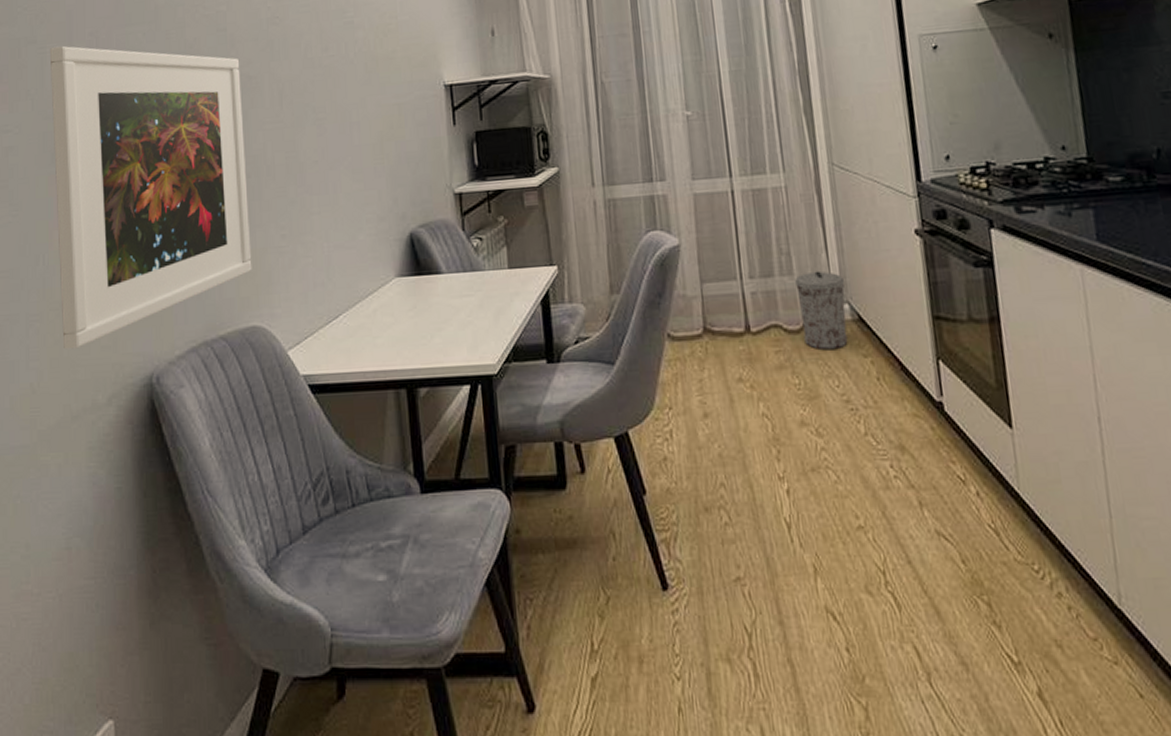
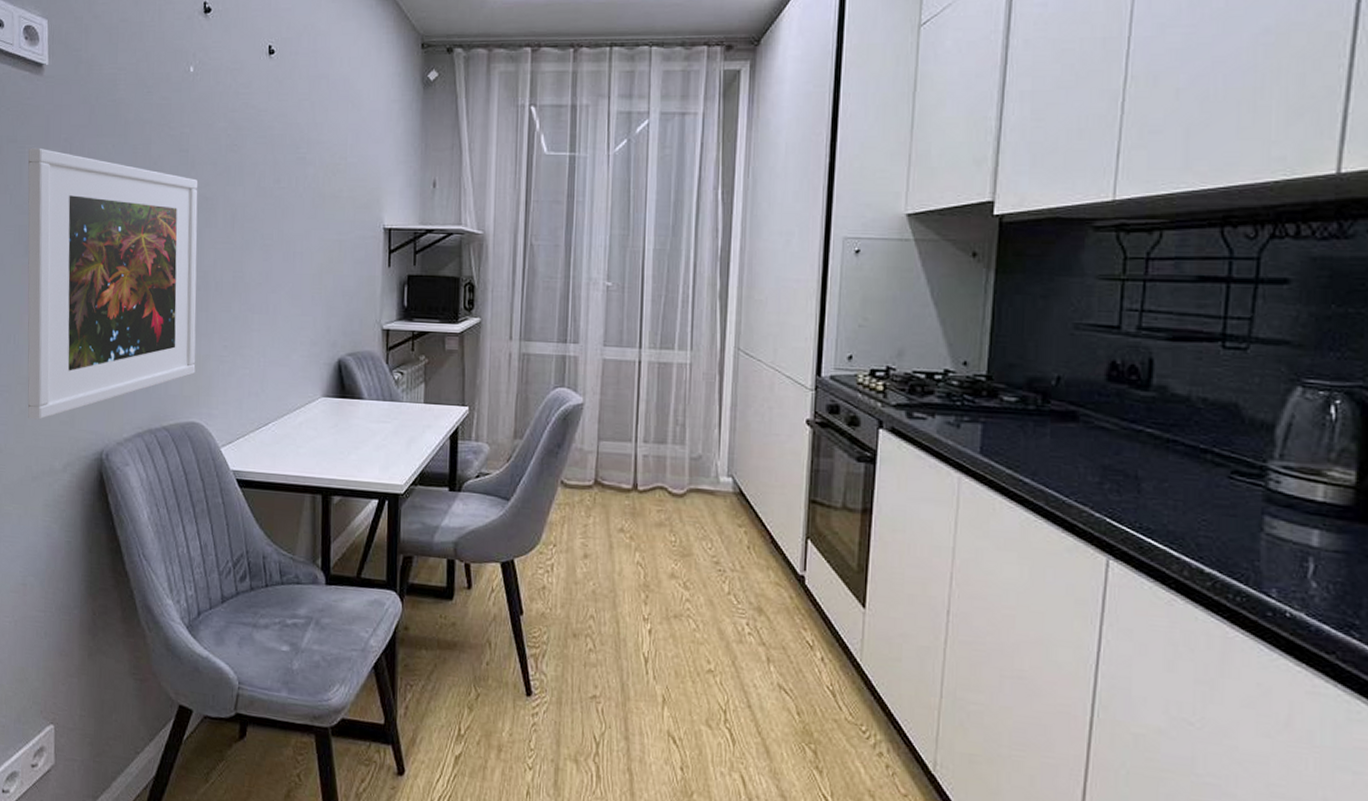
trash can: present [795,270,848,351] -> none [686,444,731,517]

